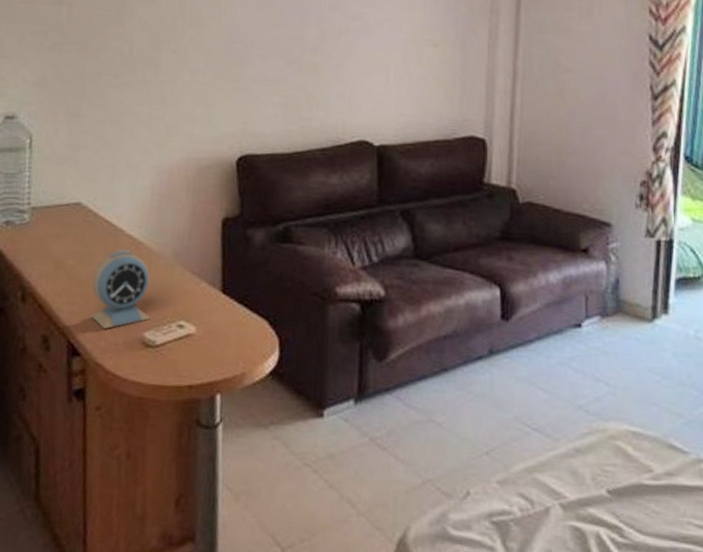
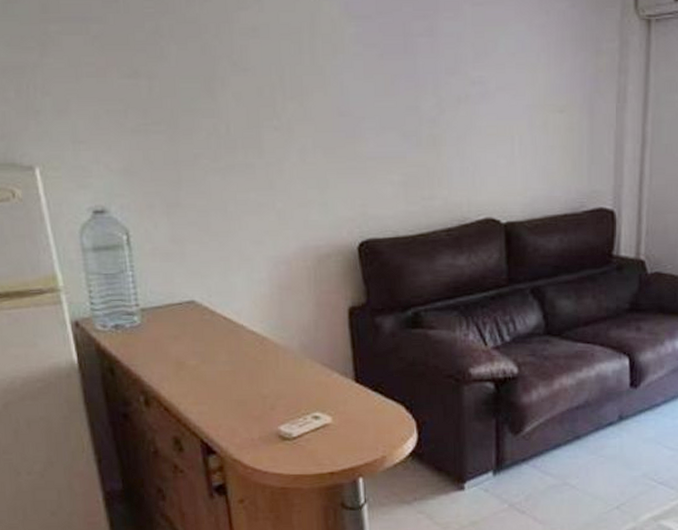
alarm clock: present [91,249,151,329] -> none [218,345,285,426]

